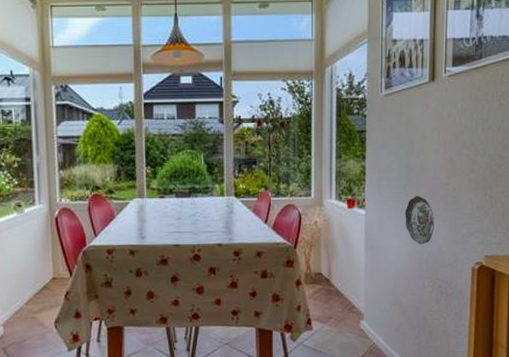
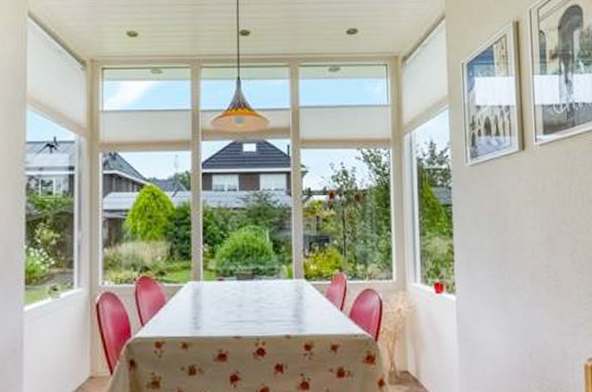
decorative plate: present [405,196,434,245] -> none [502,279,537,337]

